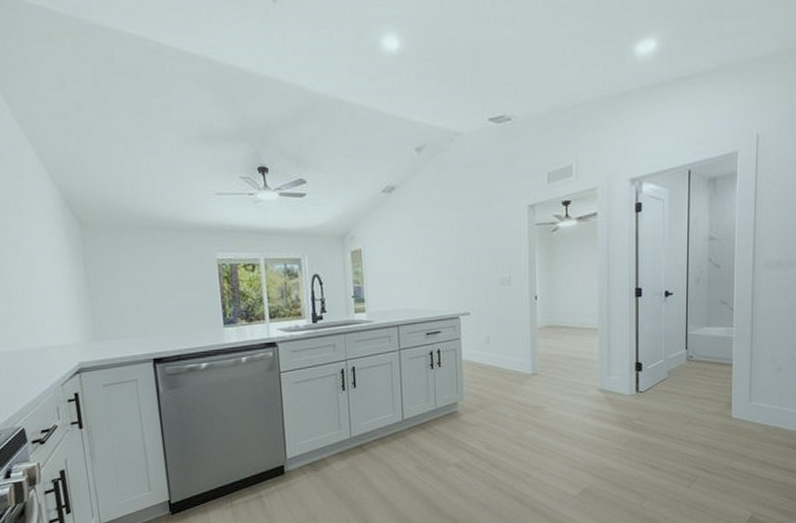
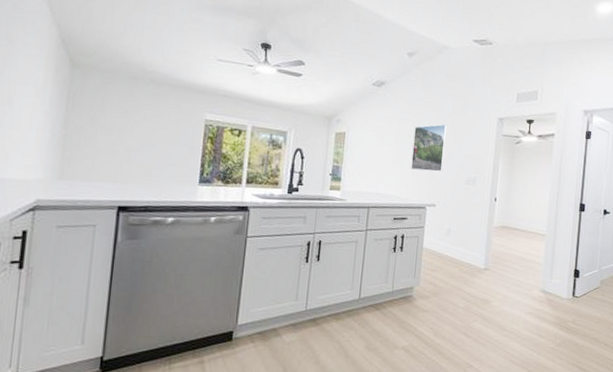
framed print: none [435,222,473,278] -> present [411,124,447,172]

